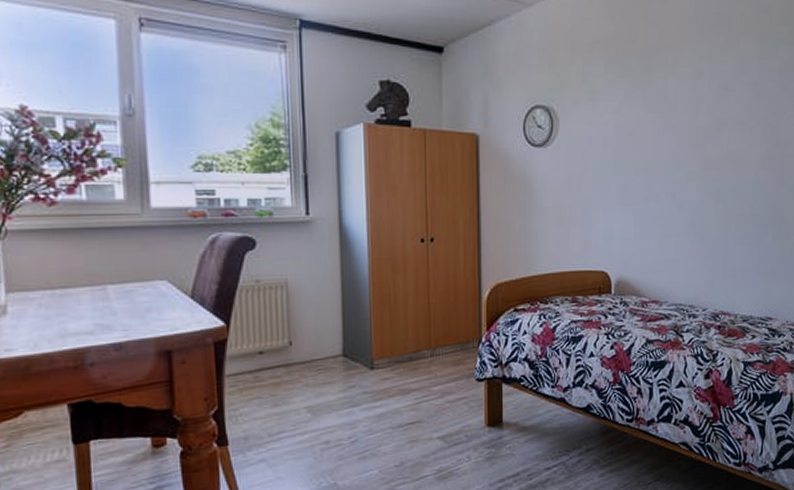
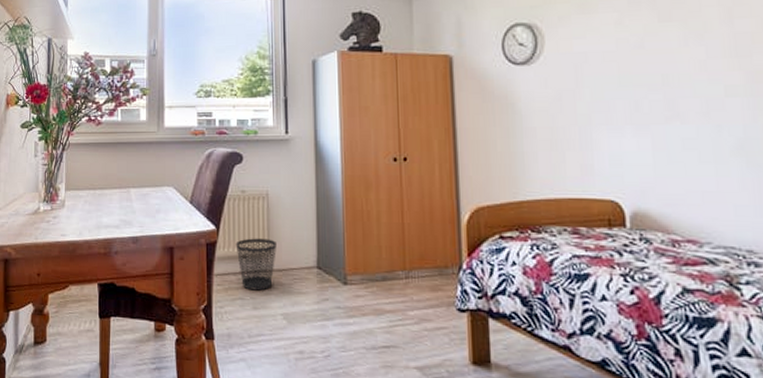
wastebasket: none [250,331,298,388] -> present [236,238,277,291]

